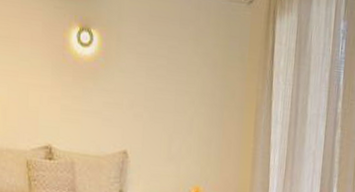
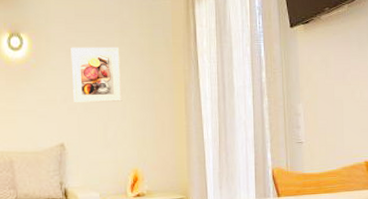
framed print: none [140,50,193,115] -> present [71,47,122,103]

